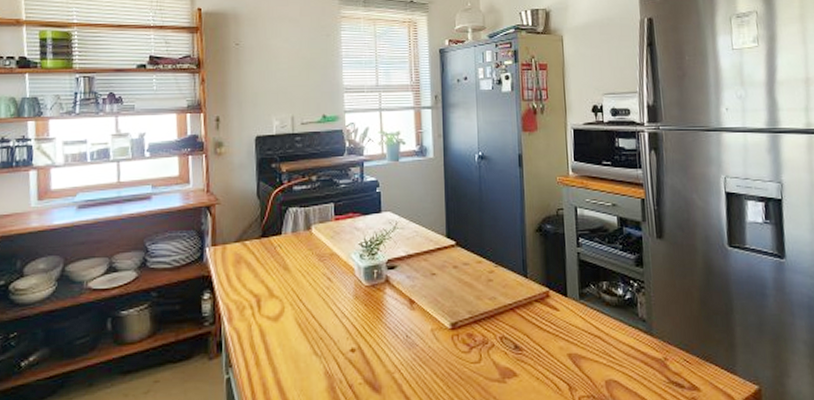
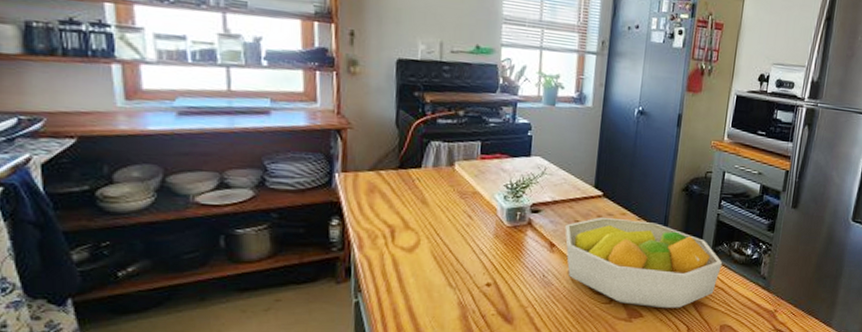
fruit bowl: none [422,267,594,365] -> present [565,216,723,309]

